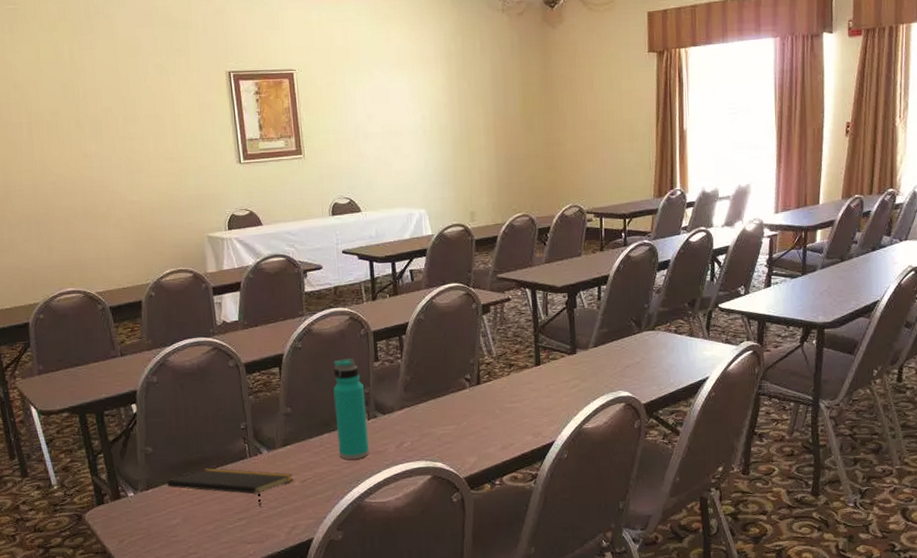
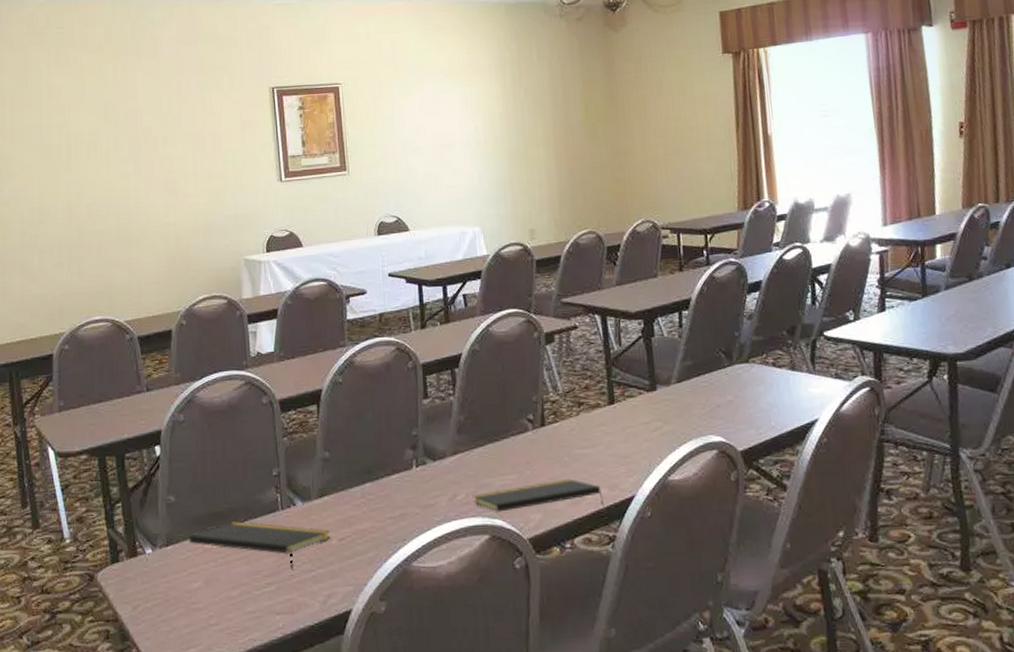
water bottle: present [333,357,369,459] -> none [377,394,417,514]
notepad: none [417,428,528,456] -> present [472,478,604,512]

